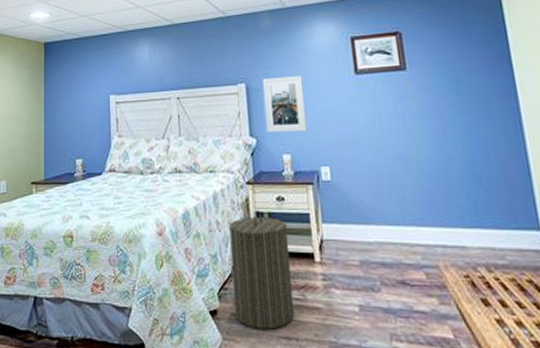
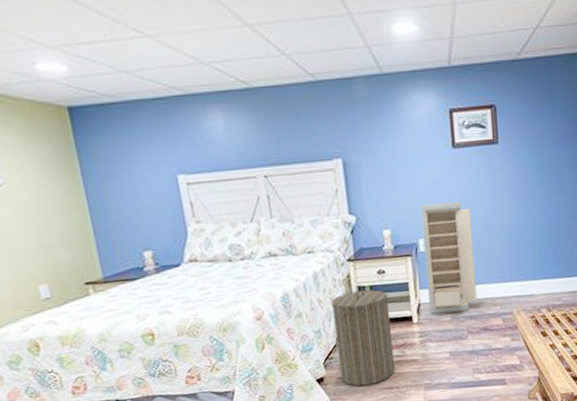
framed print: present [262,76,308,133] -> none [360,150,407,210]
storage cabinet: none [322,128,391,256] -> present [420,201,477,314]

